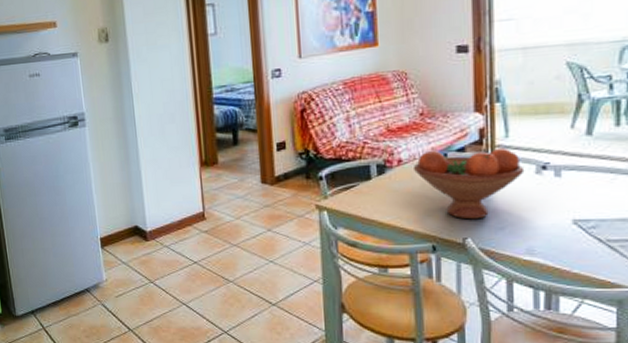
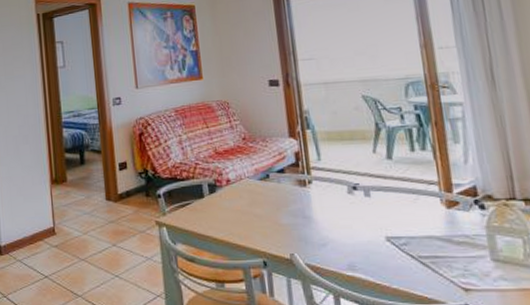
fruit bowl: present [412,147,525,220] -> none [240,169,339,236]

